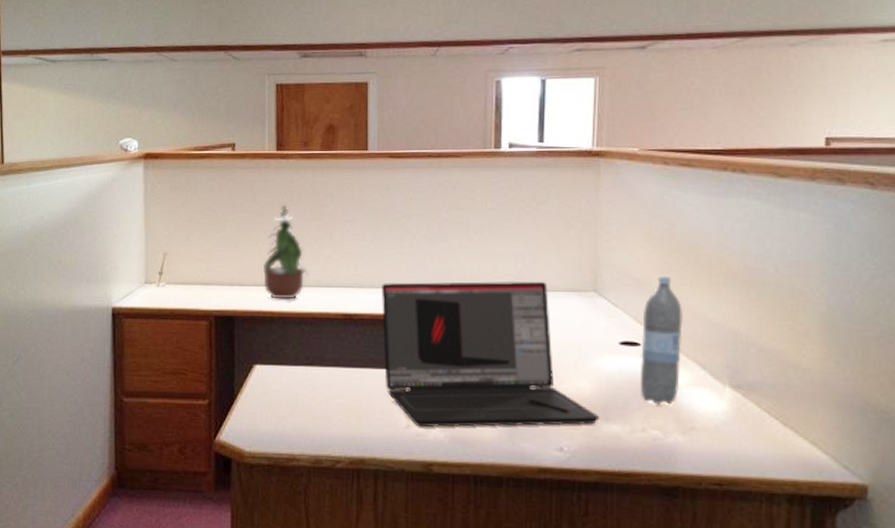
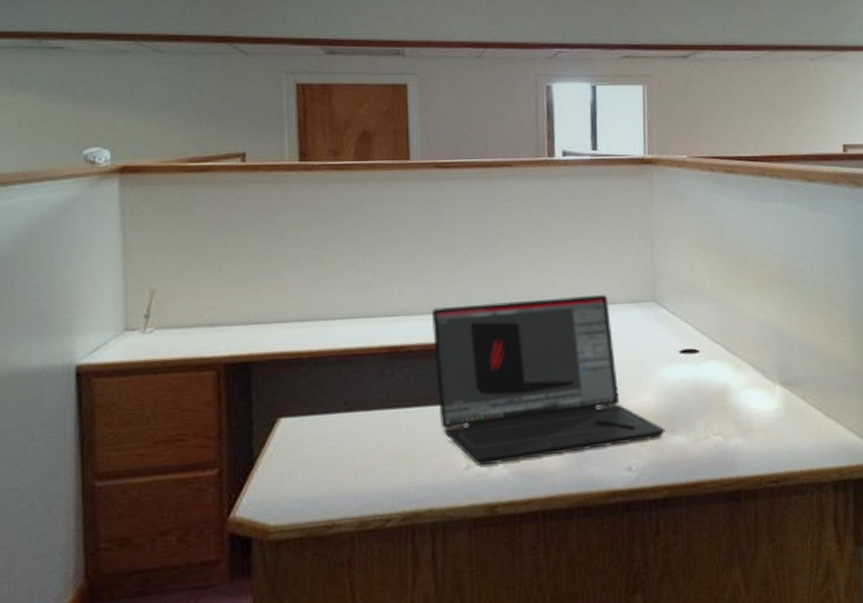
potted plant: present [263,204,309,300] -> none [287,224,345,337]
water bottle: present [639,275,683,405] -> none [699,280,737,410]

